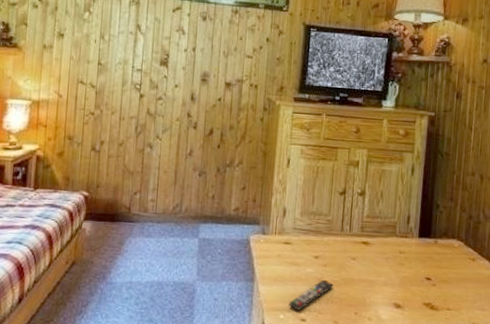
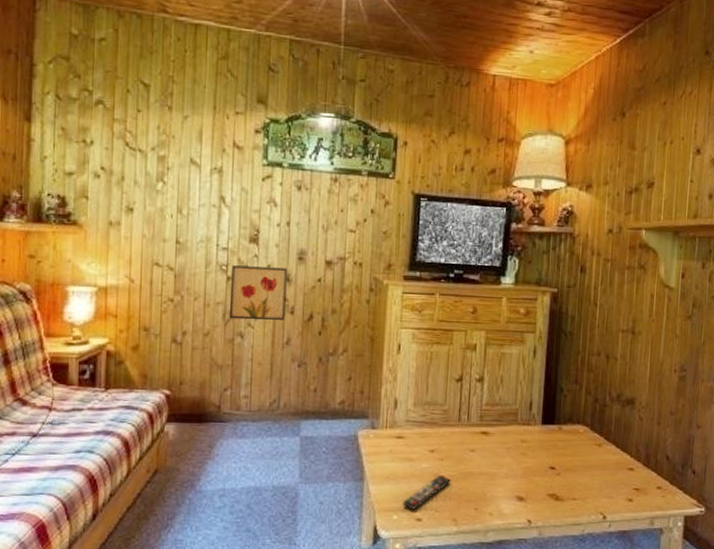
wall art: none [140,85,192,134] -> present [229,265,287,321]

